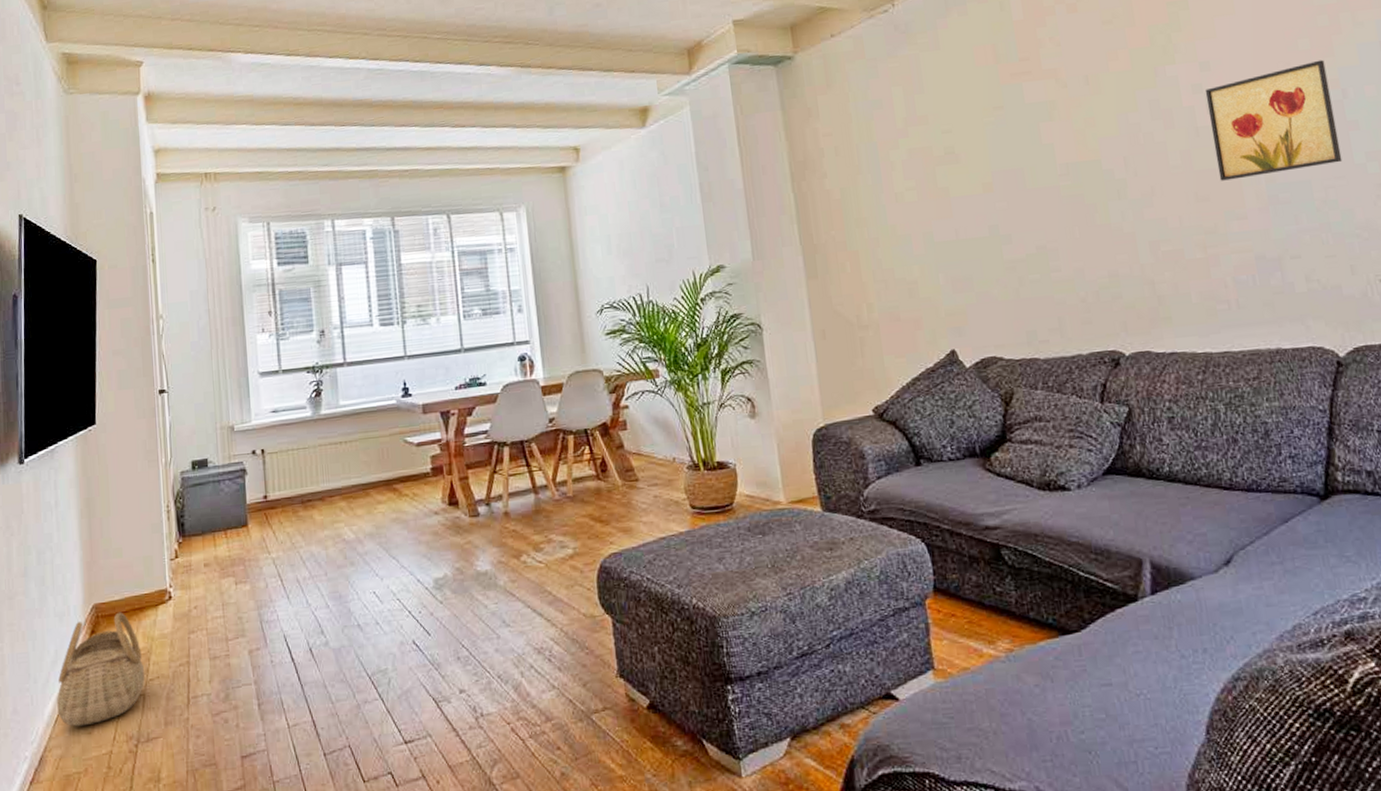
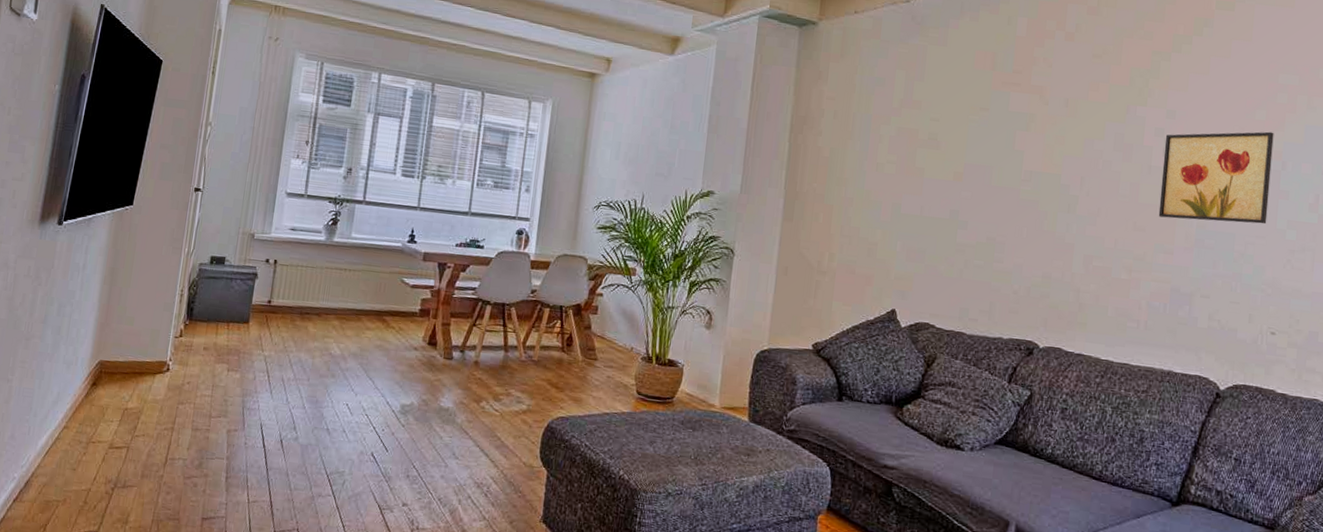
basket: present [57,612,145,727] -> none [49,372,134,463]

